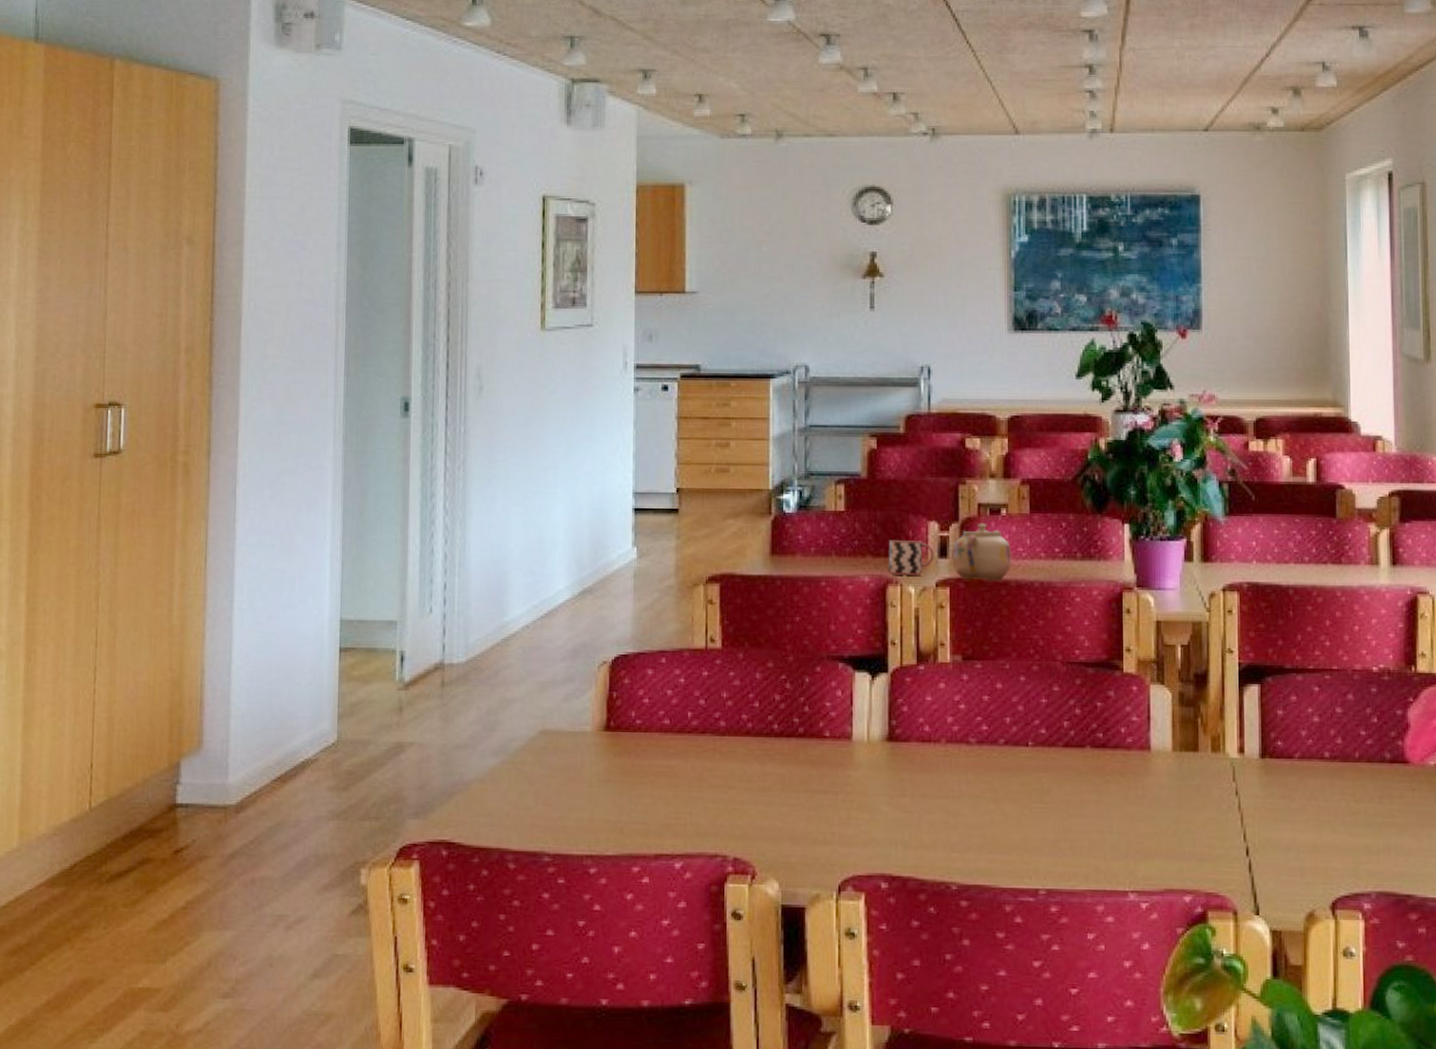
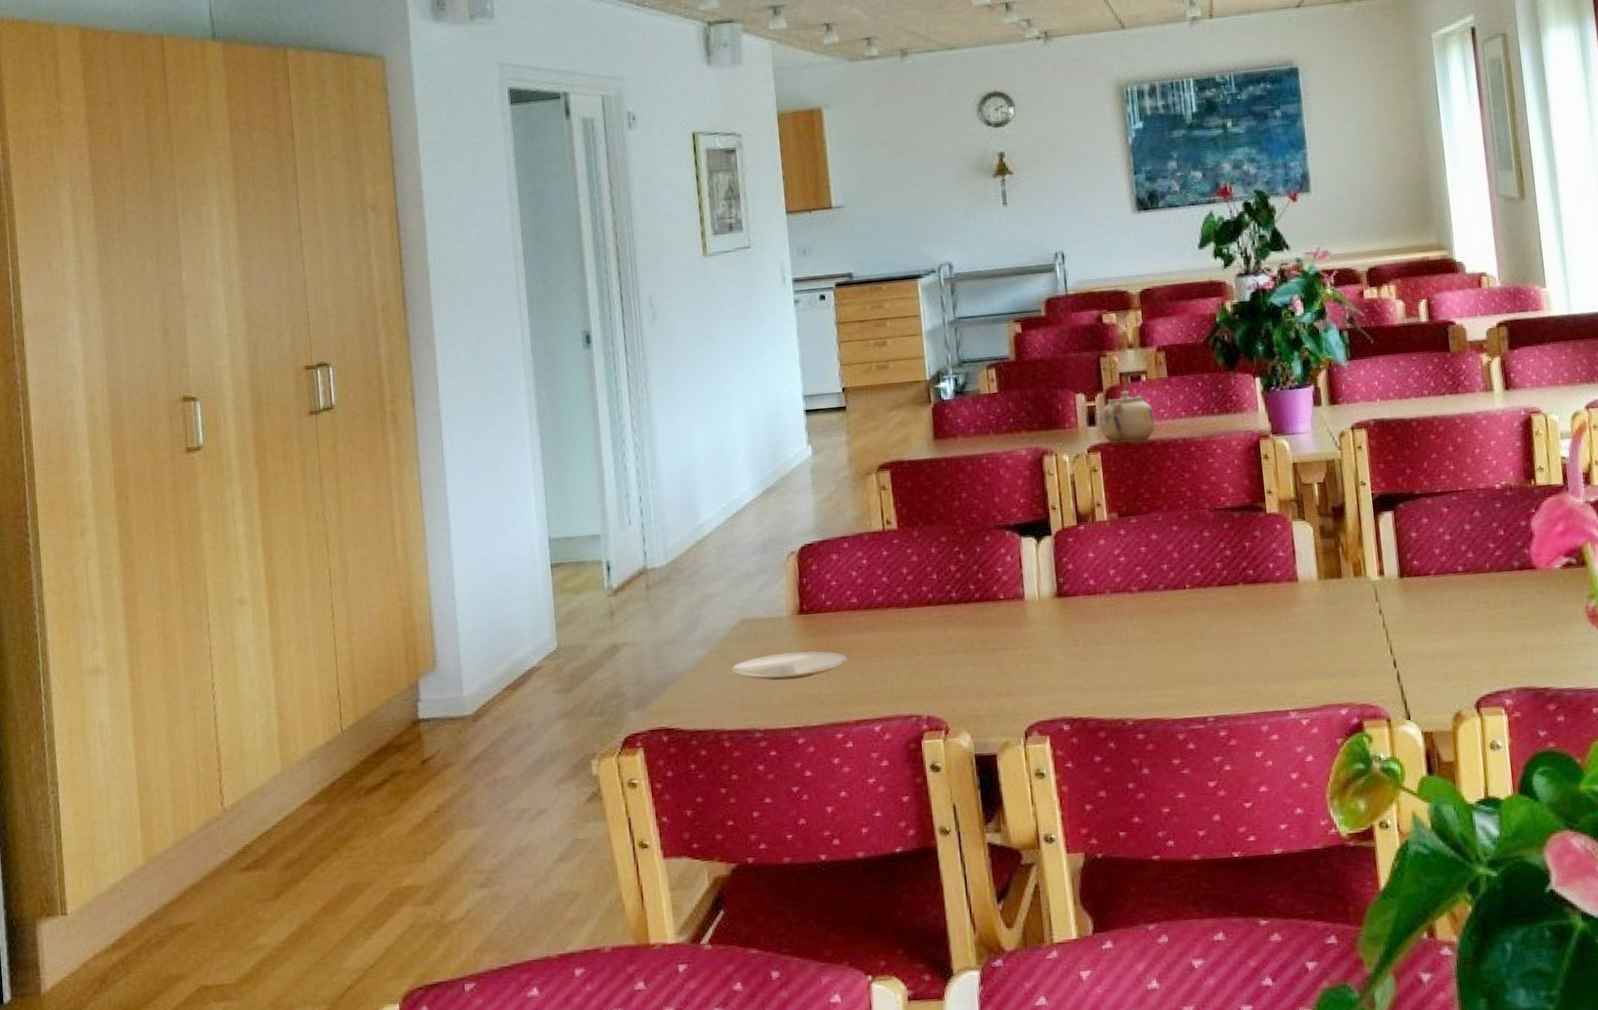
plate: none [525,772,652,802] -> present [732,651,847,681]
cup: present [888,540,934,575] -> none [1040,412,1084,447]

